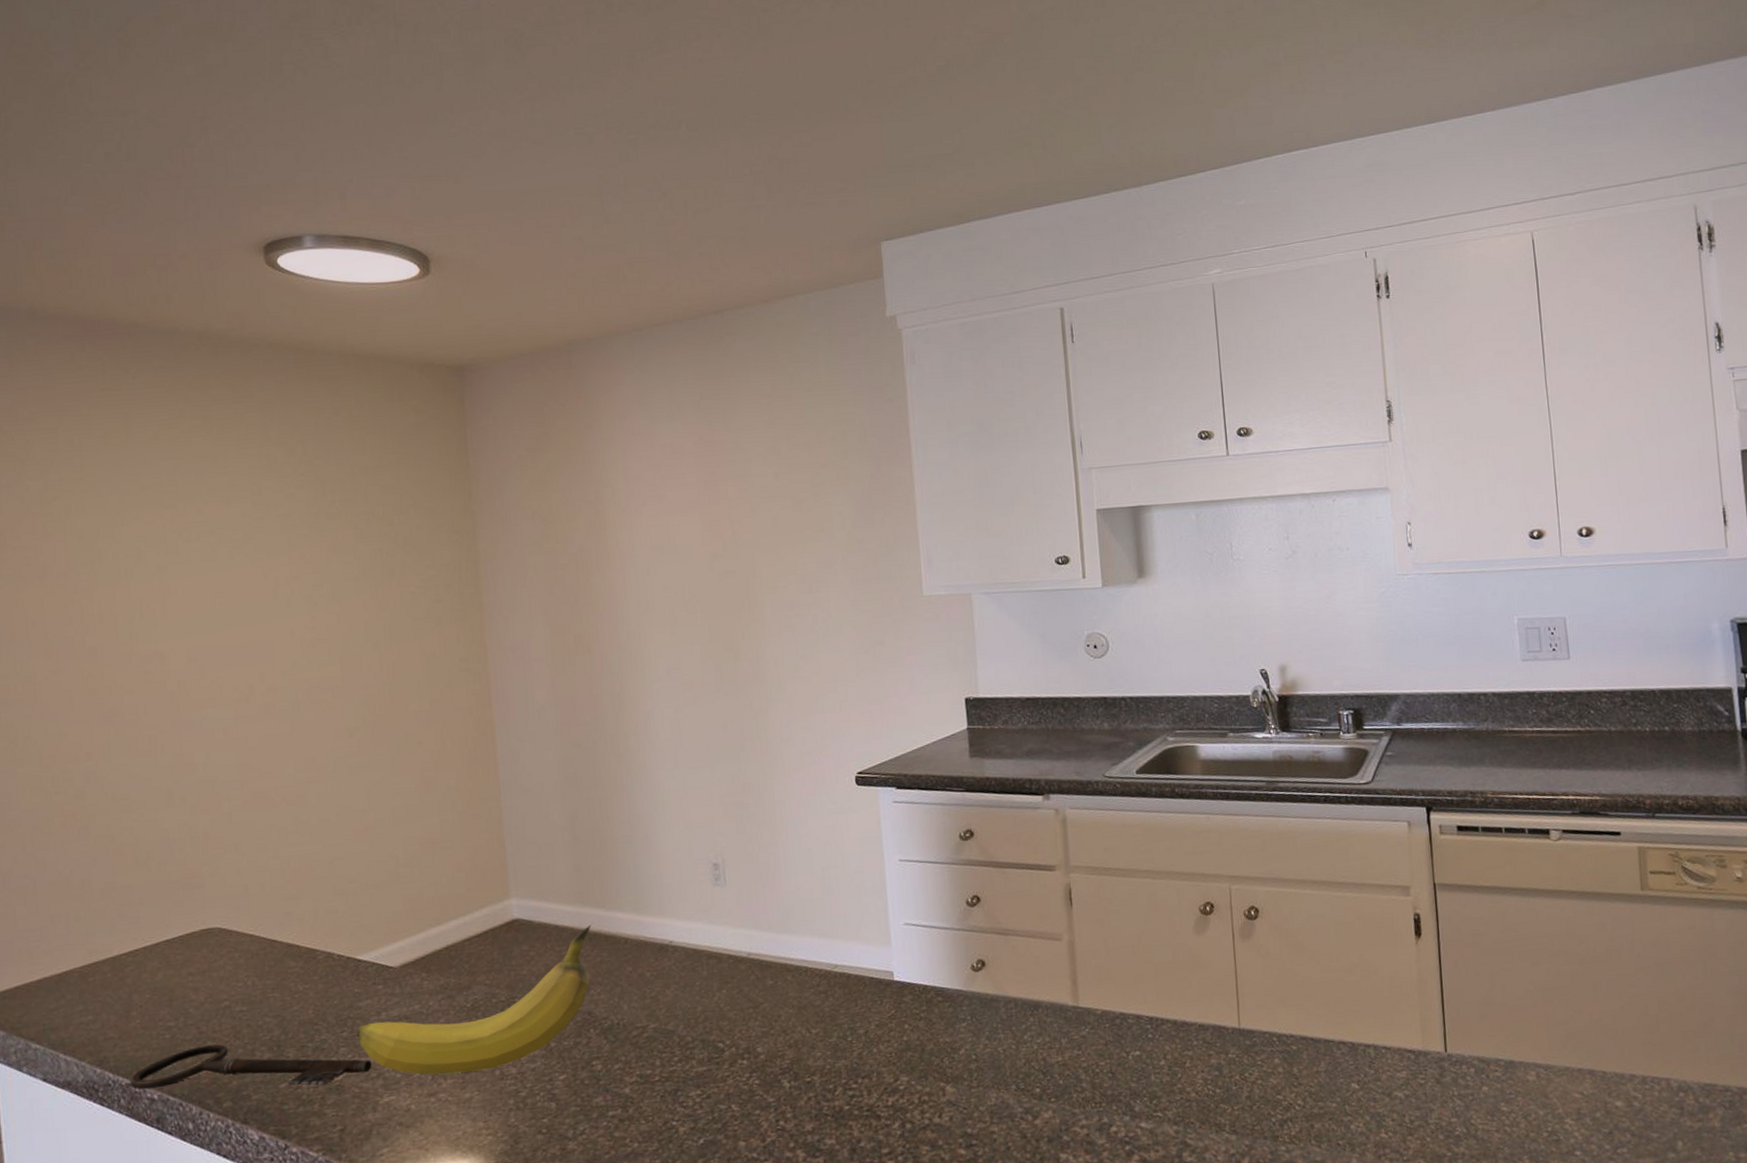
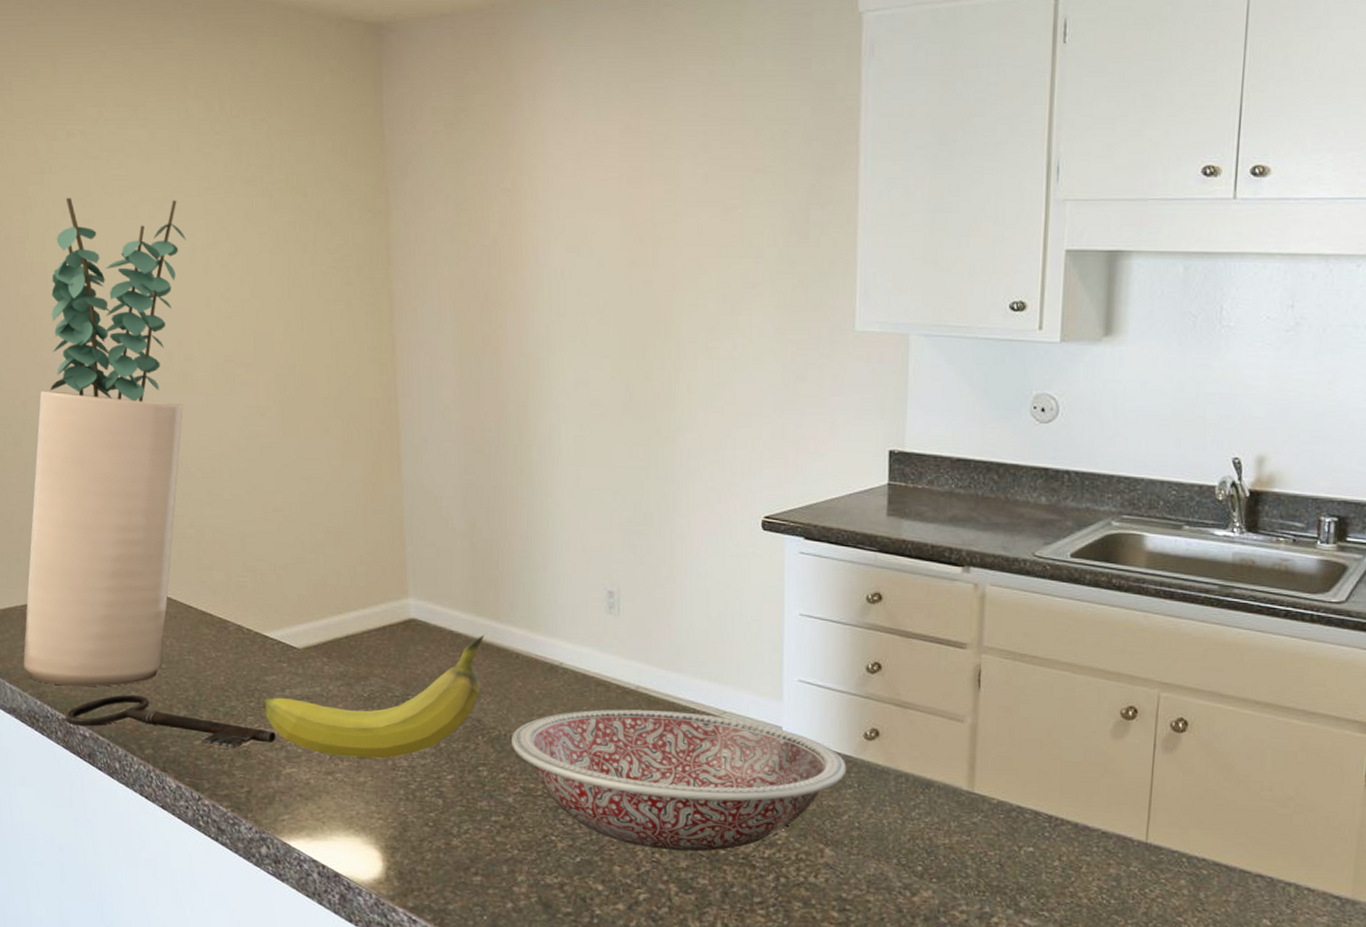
vase: none [81,540,268,1048] -> present [23,197,186,687]
bowl: none [624,970,959,1116] -> present [510,709,847,852]

